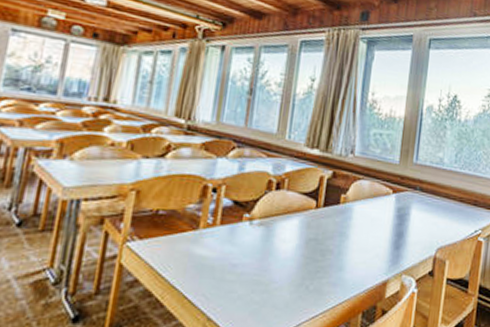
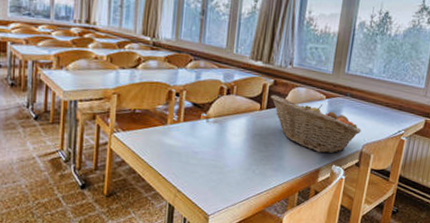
fruit basket: none [328,189,434,261] -> present [270,95,361,154]

